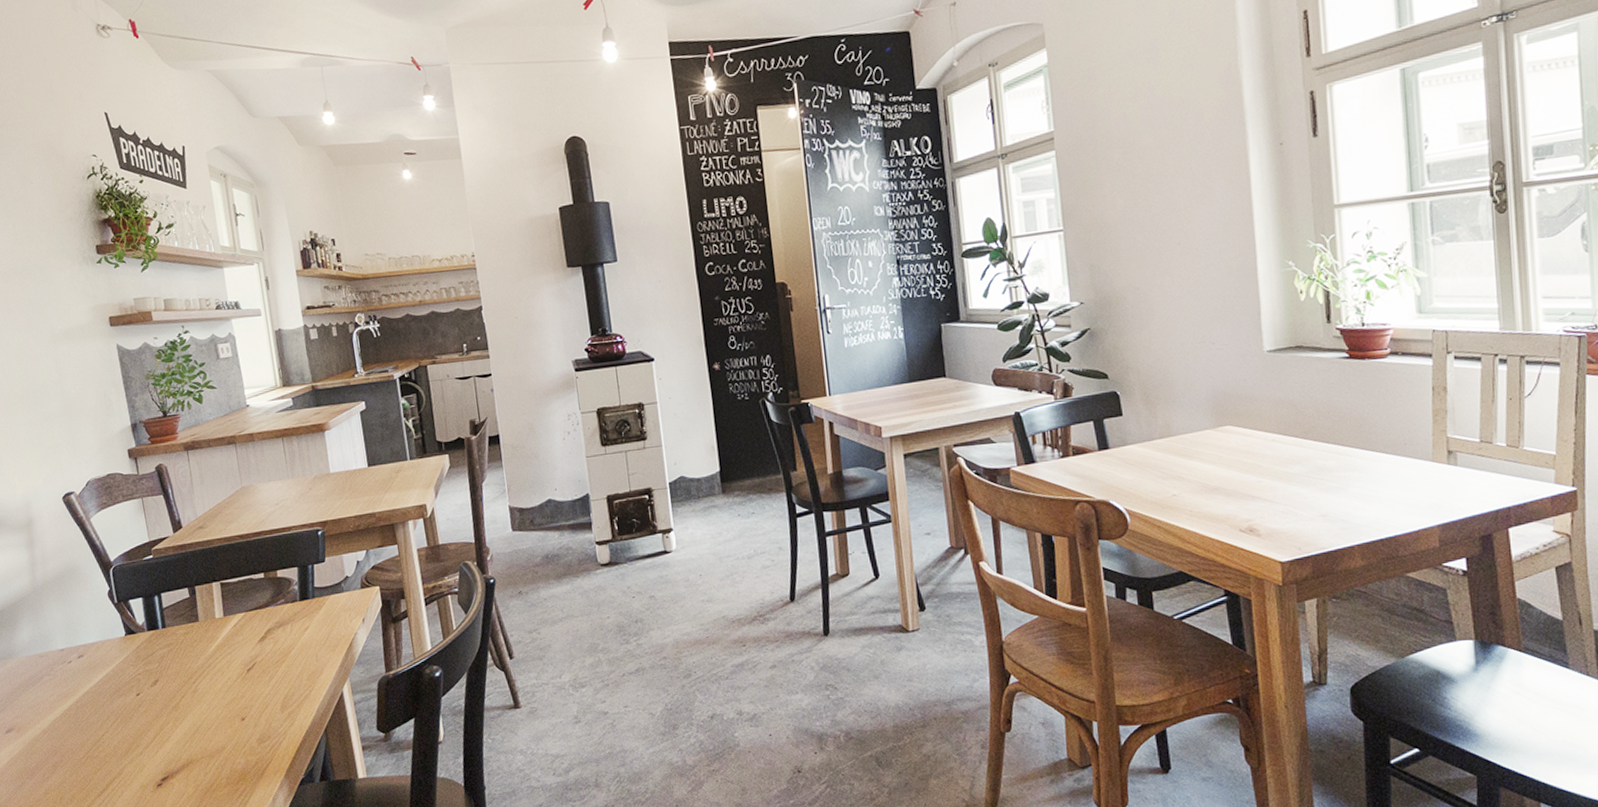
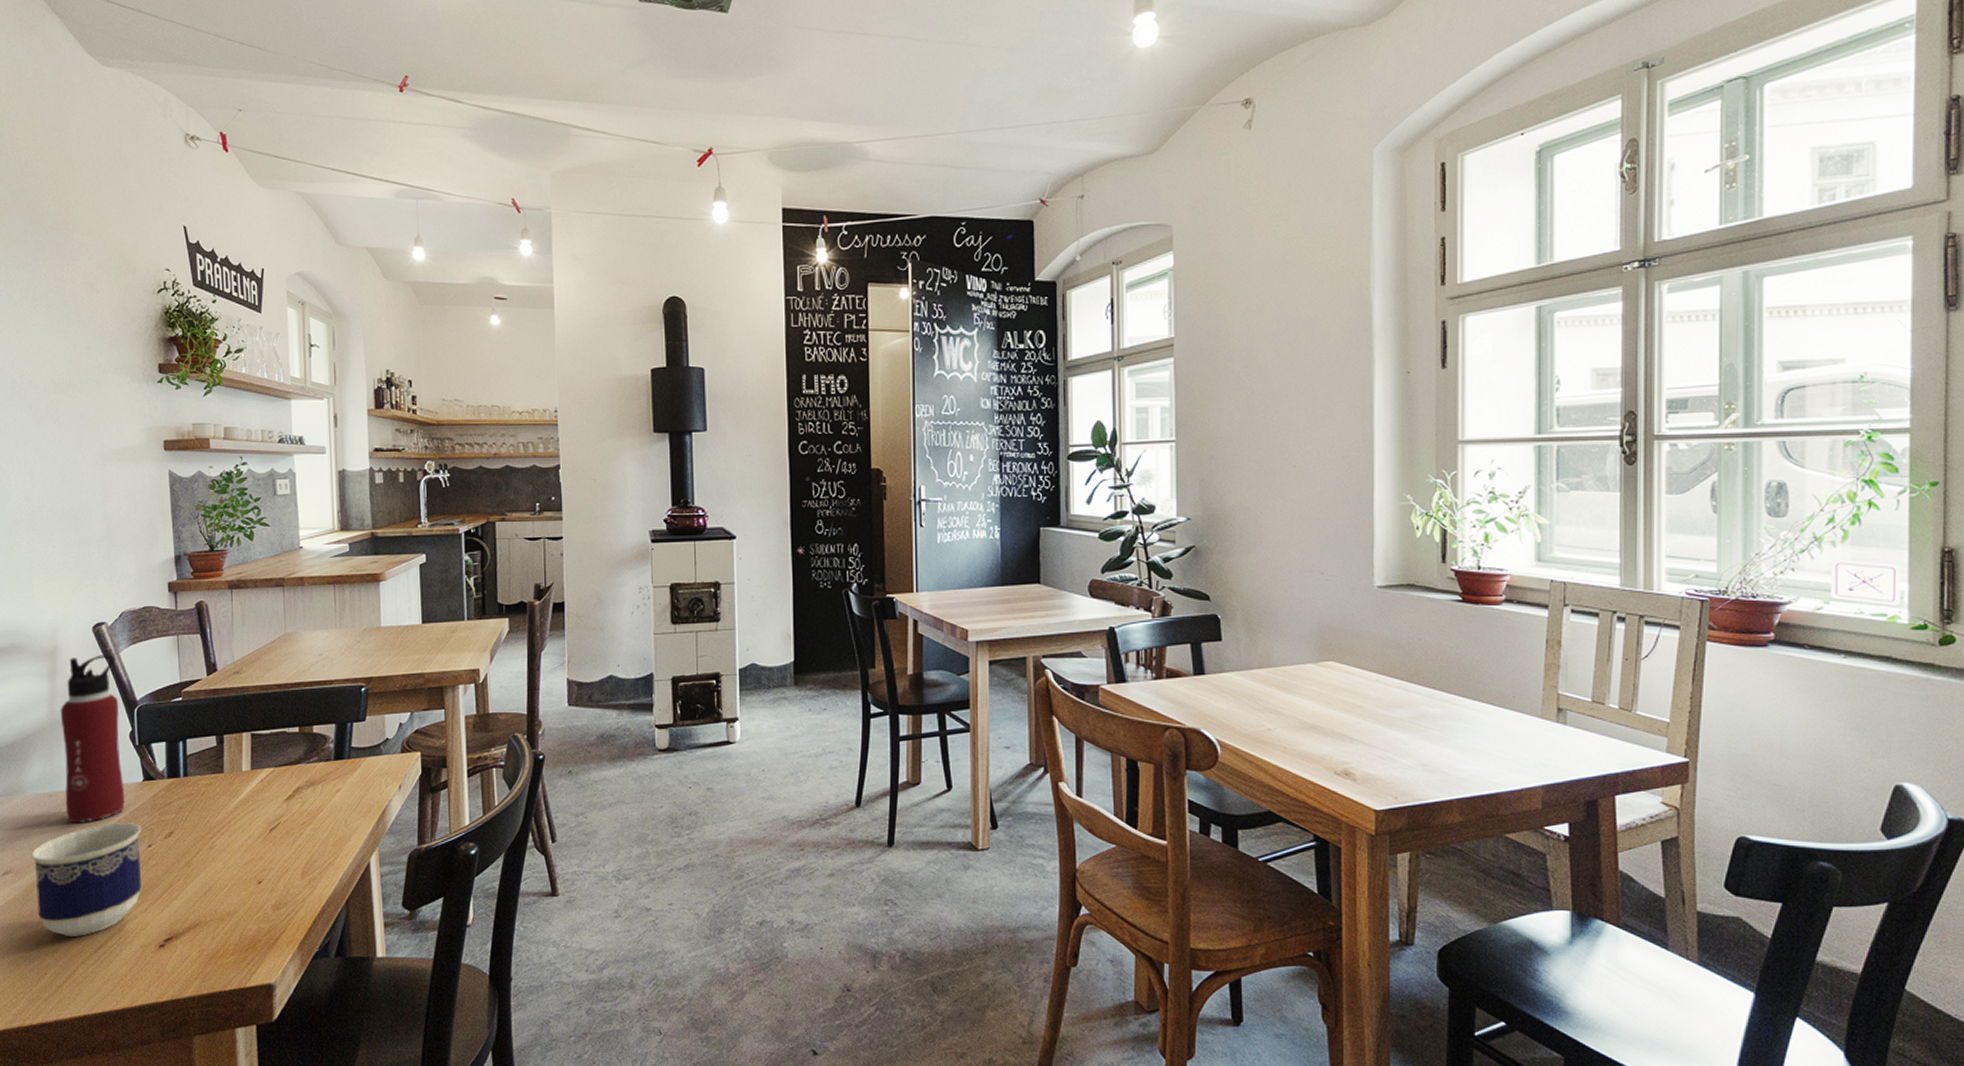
cup: none [30,675,135,784] -> present [31,823,142,936]
water bottle: none [41,521,111,680] -> present [60,655,126,823]

